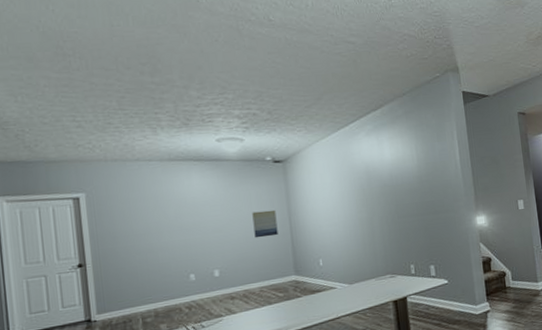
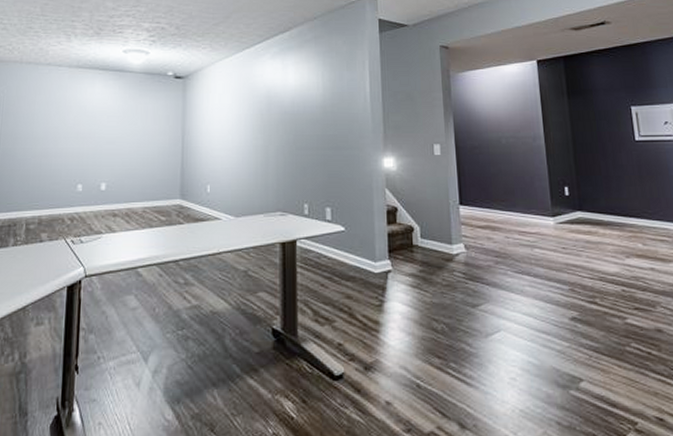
wall art: present [252,210,278,238] -> none [146,127,170,155]

